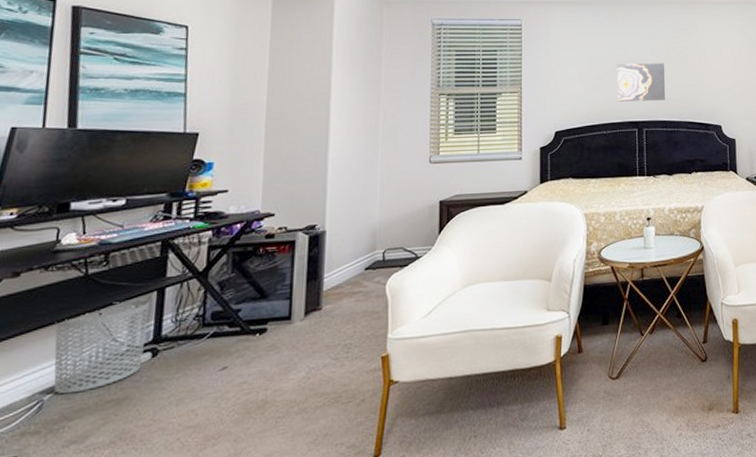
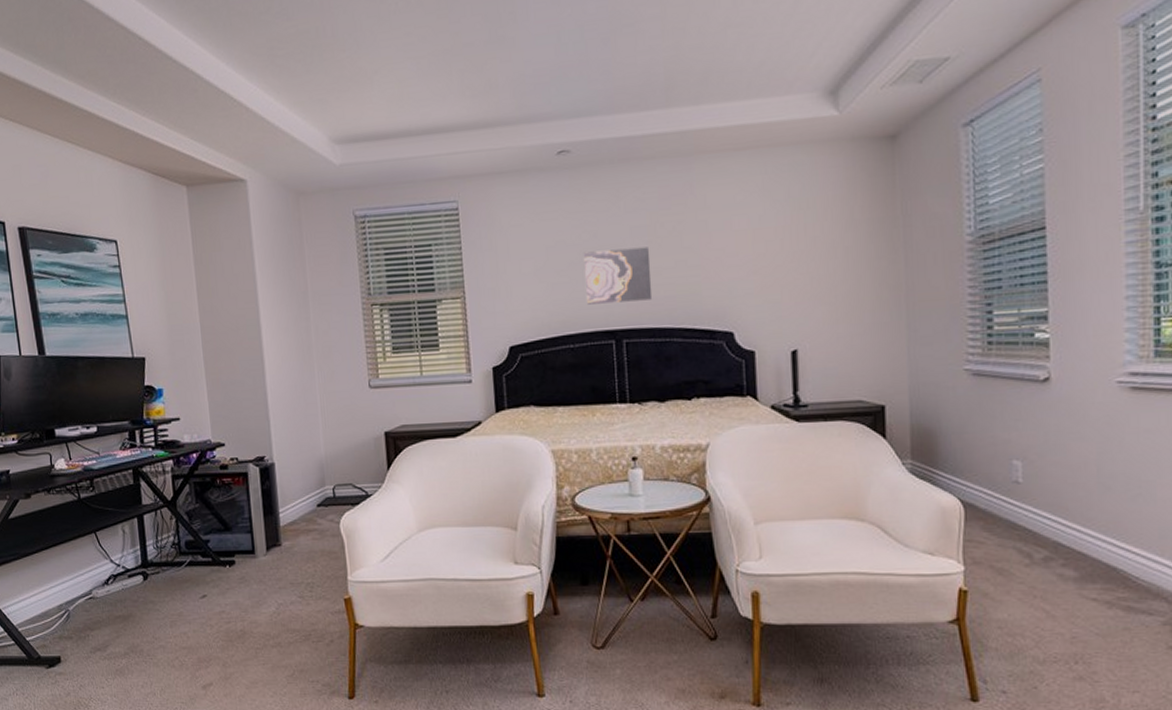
waste bin: present [53,299,150,395] -> none [64,525,137,607]

